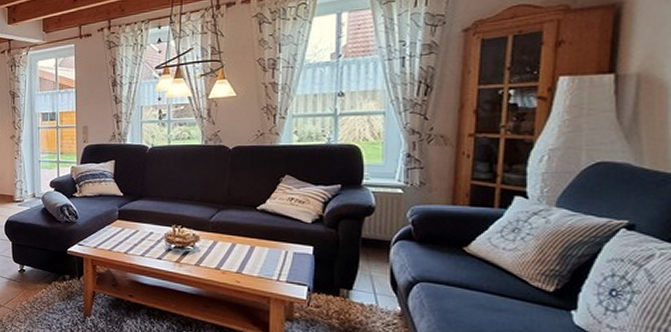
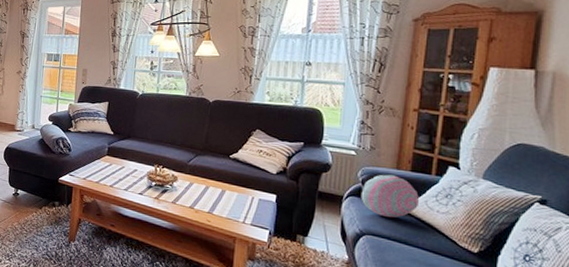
cushion: none [411,212,480,261] -> present [360,174,419,218]

